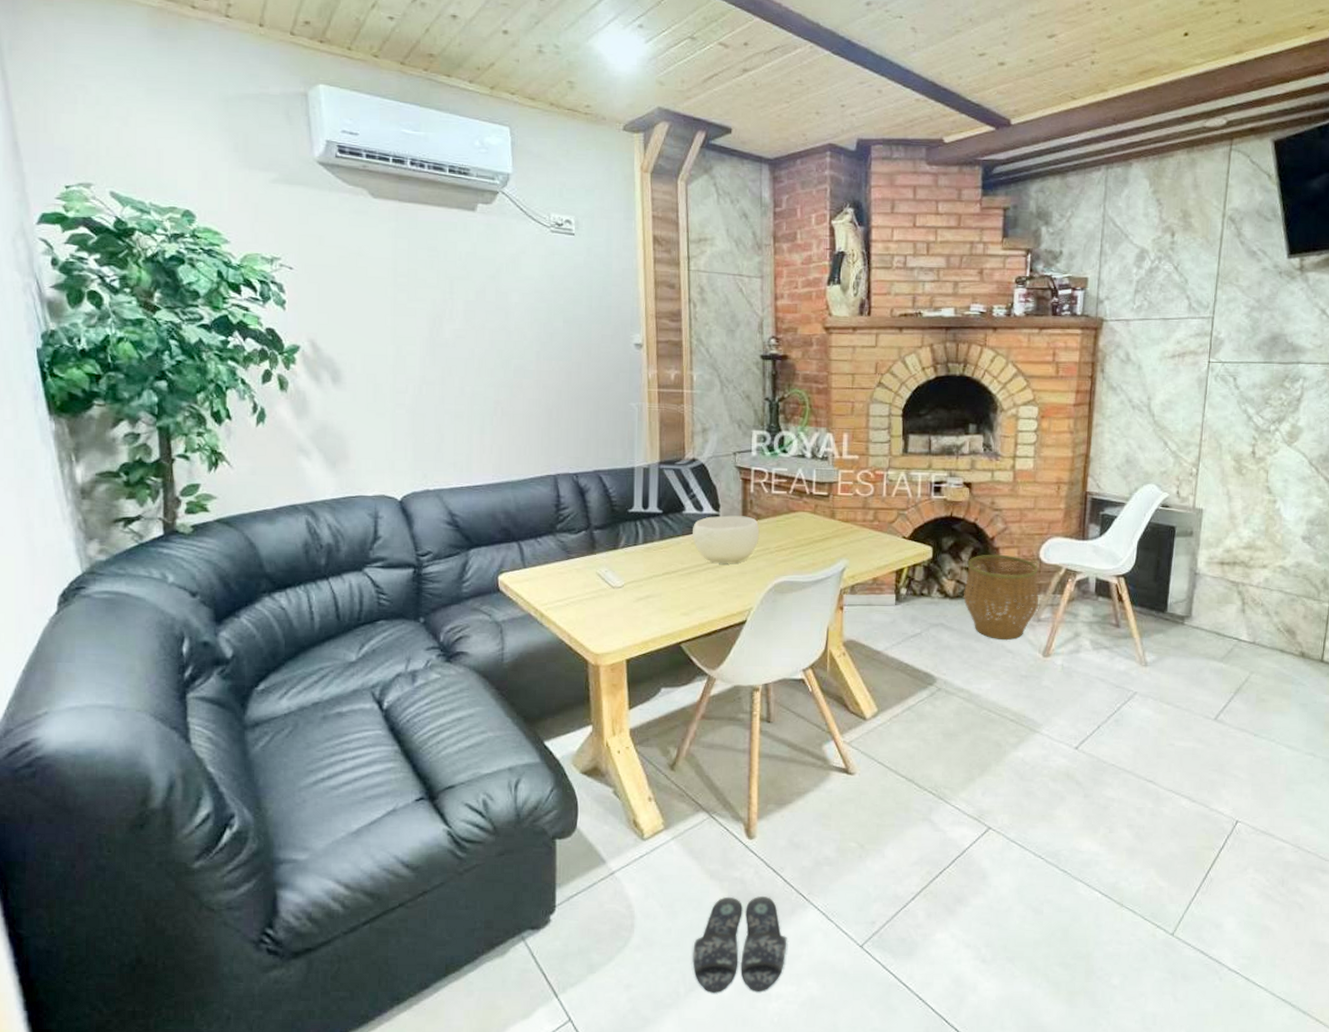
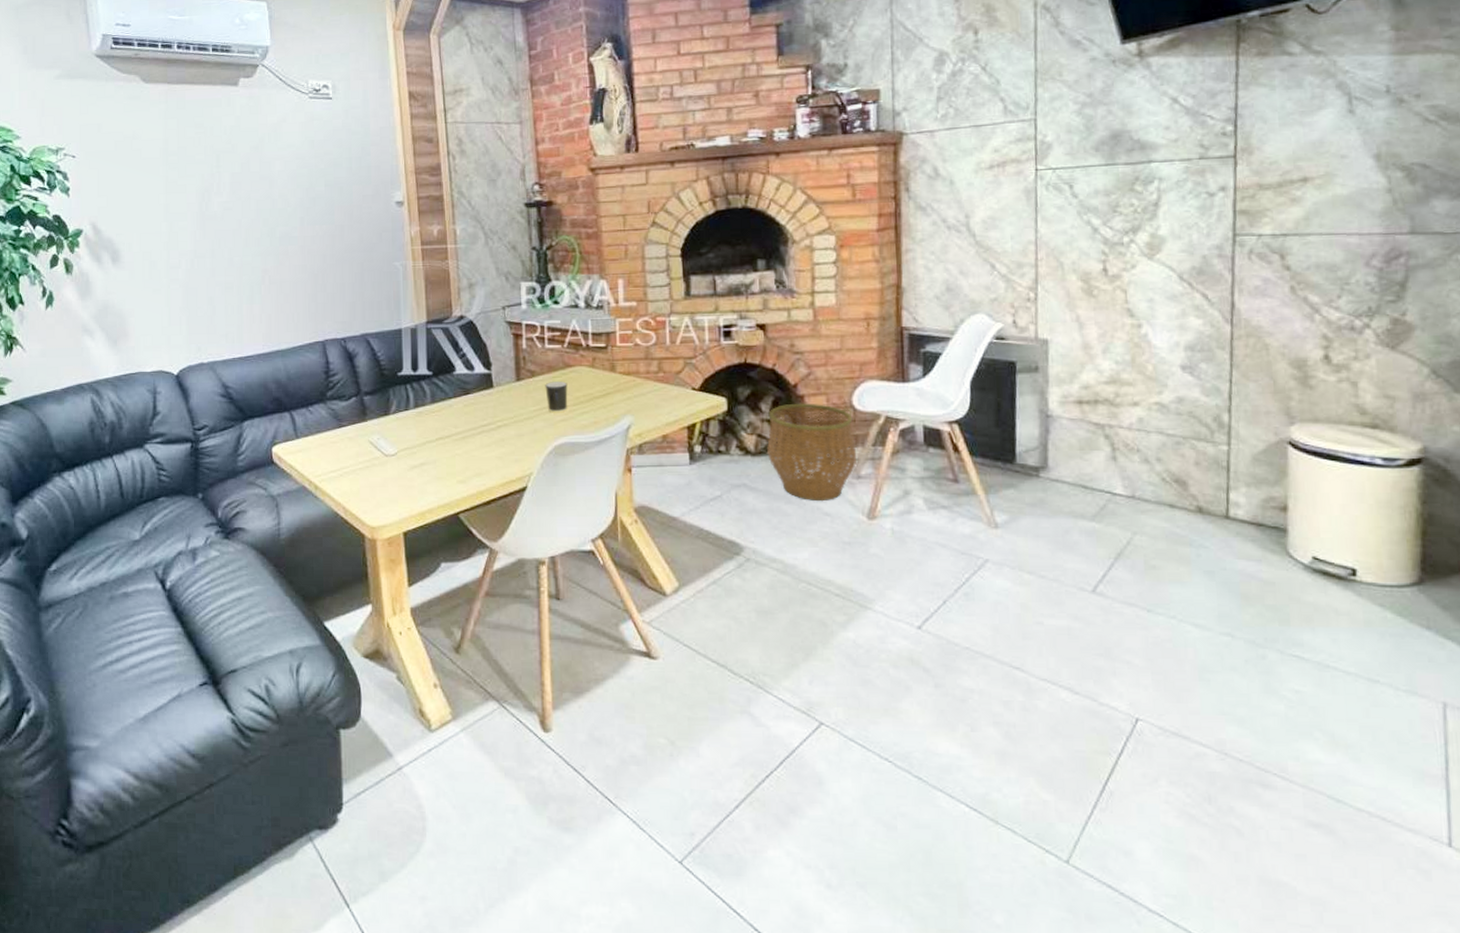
slippers: present [692,896,787,994] -> none [490,798,595,912]
bowl: present [693,515,760,563] -> none [465,374,535,425]
mug: none [769,525,790,554] -> present [545,381,568,413]

